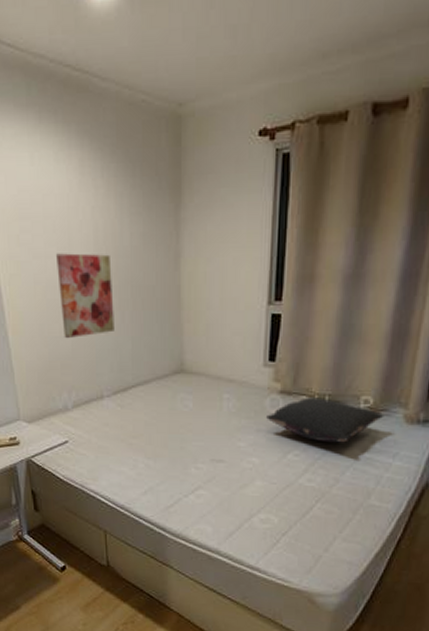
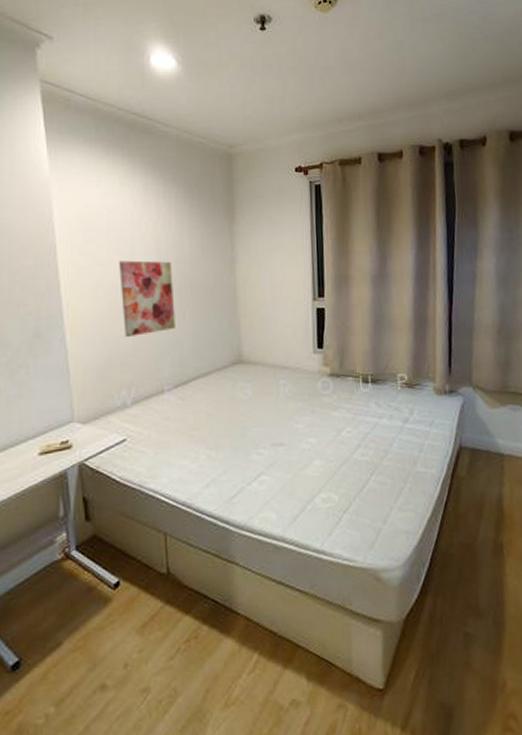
pillow: present [266,397,384,443] -> none [320,377,418,418]

